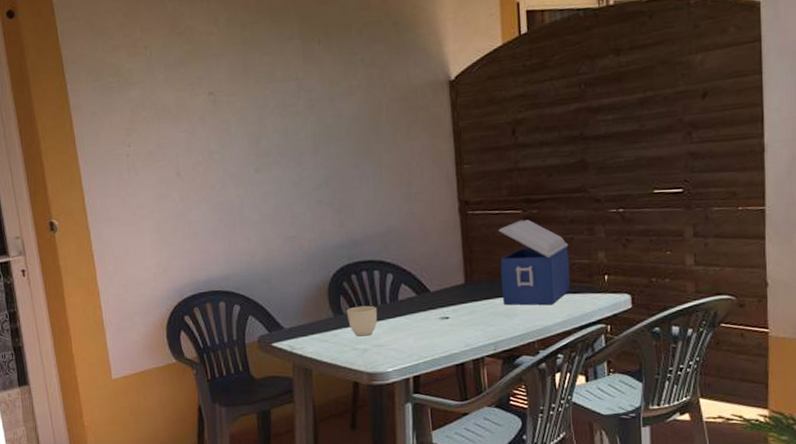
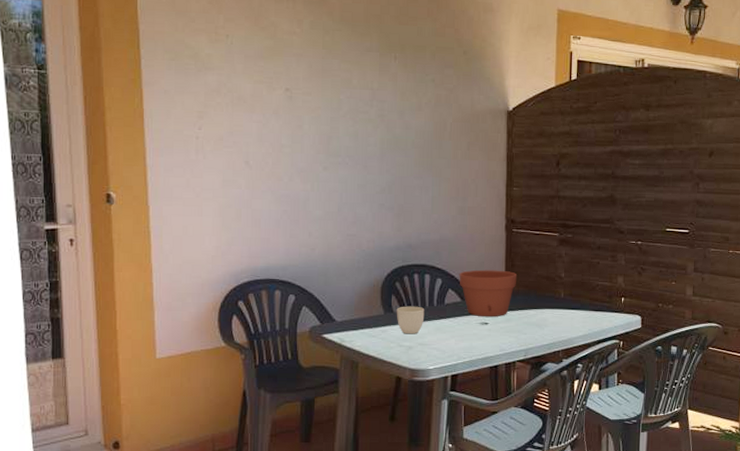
flower pot: none [411,258,478,311] -> present [459,269,518,316]
cooler: present [498,219,571,306] -> none [535,242,595,320]

